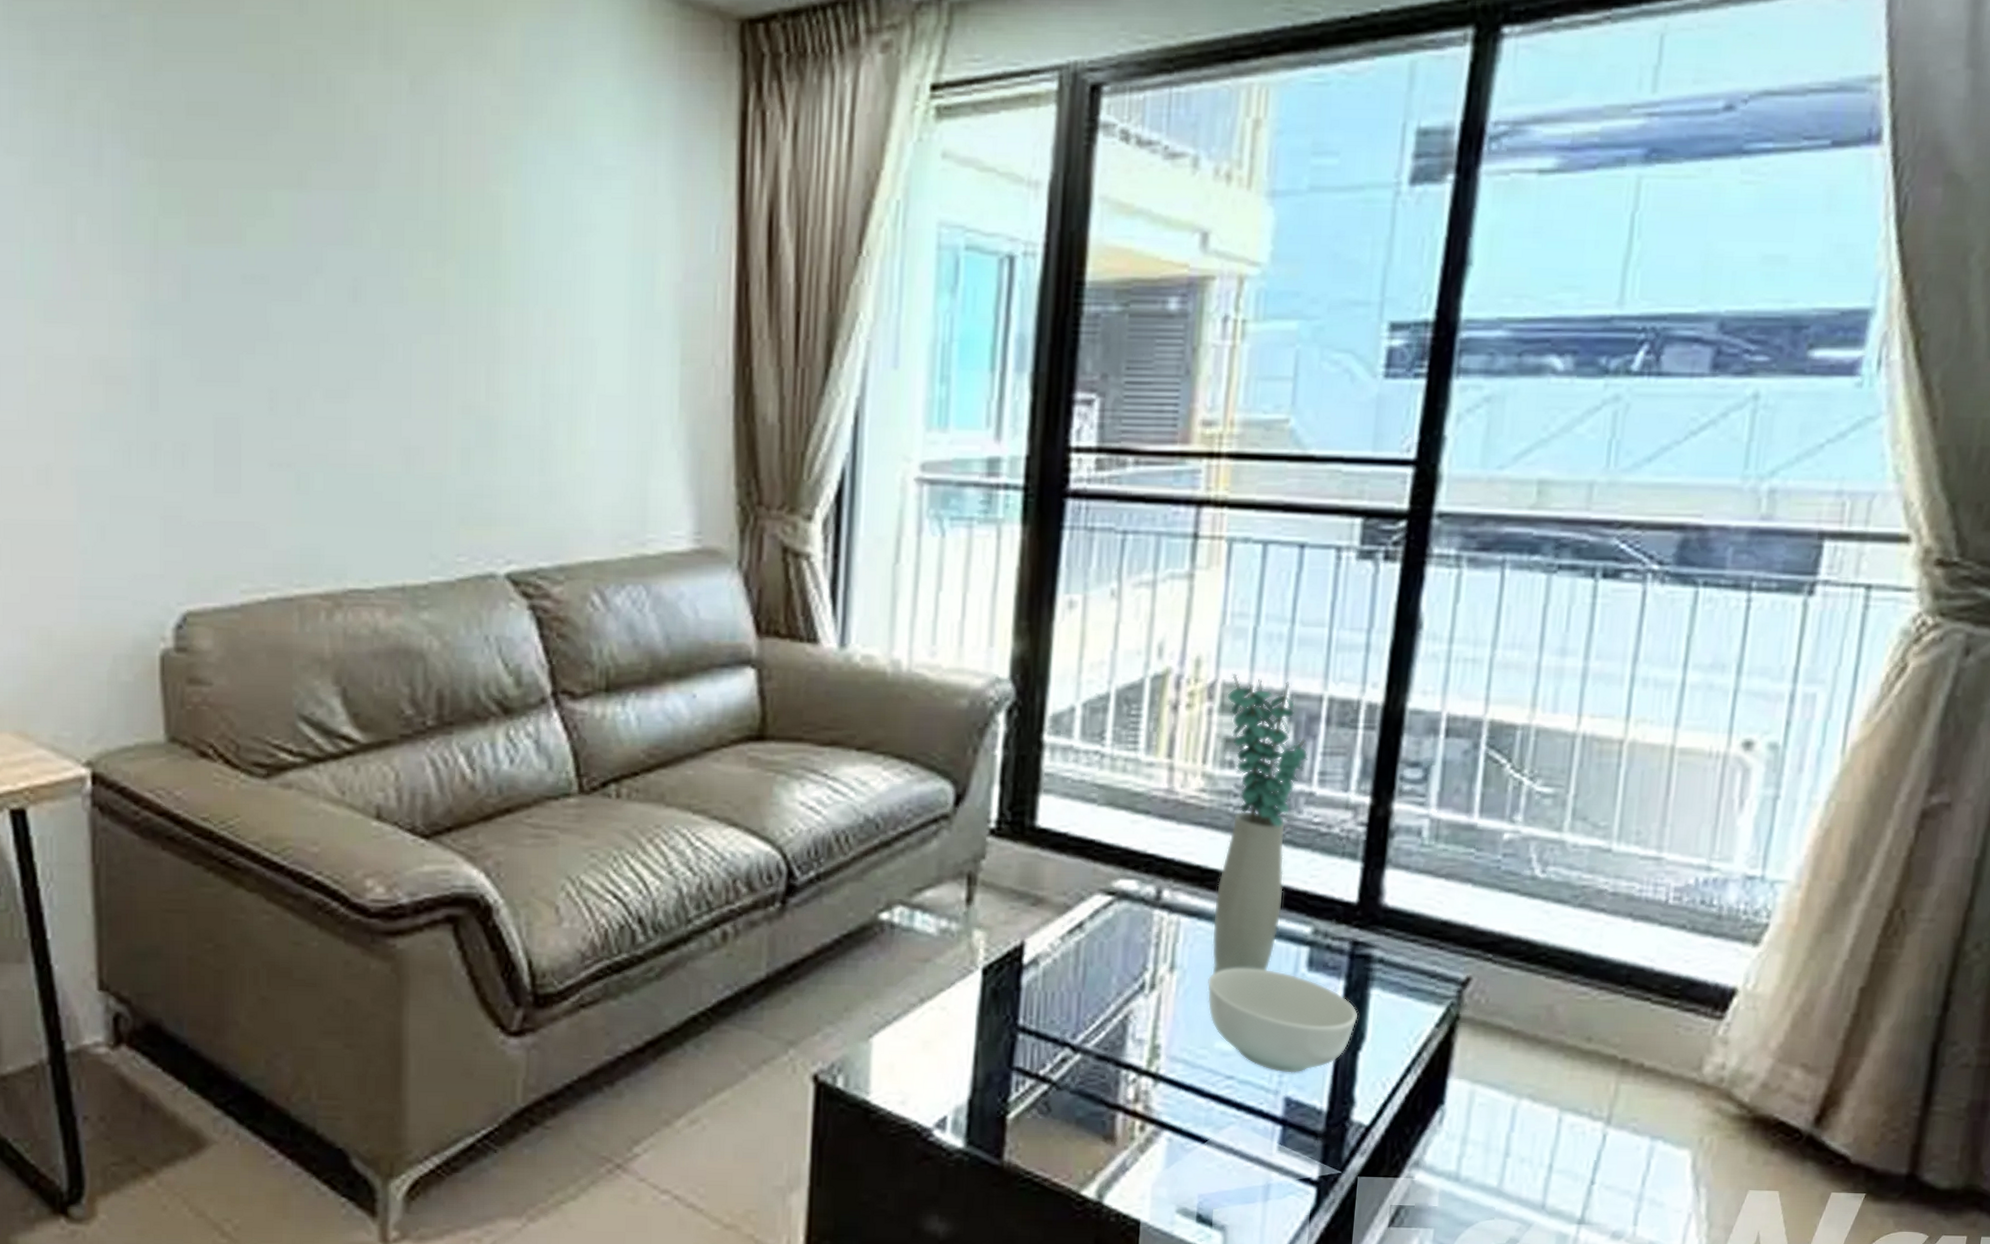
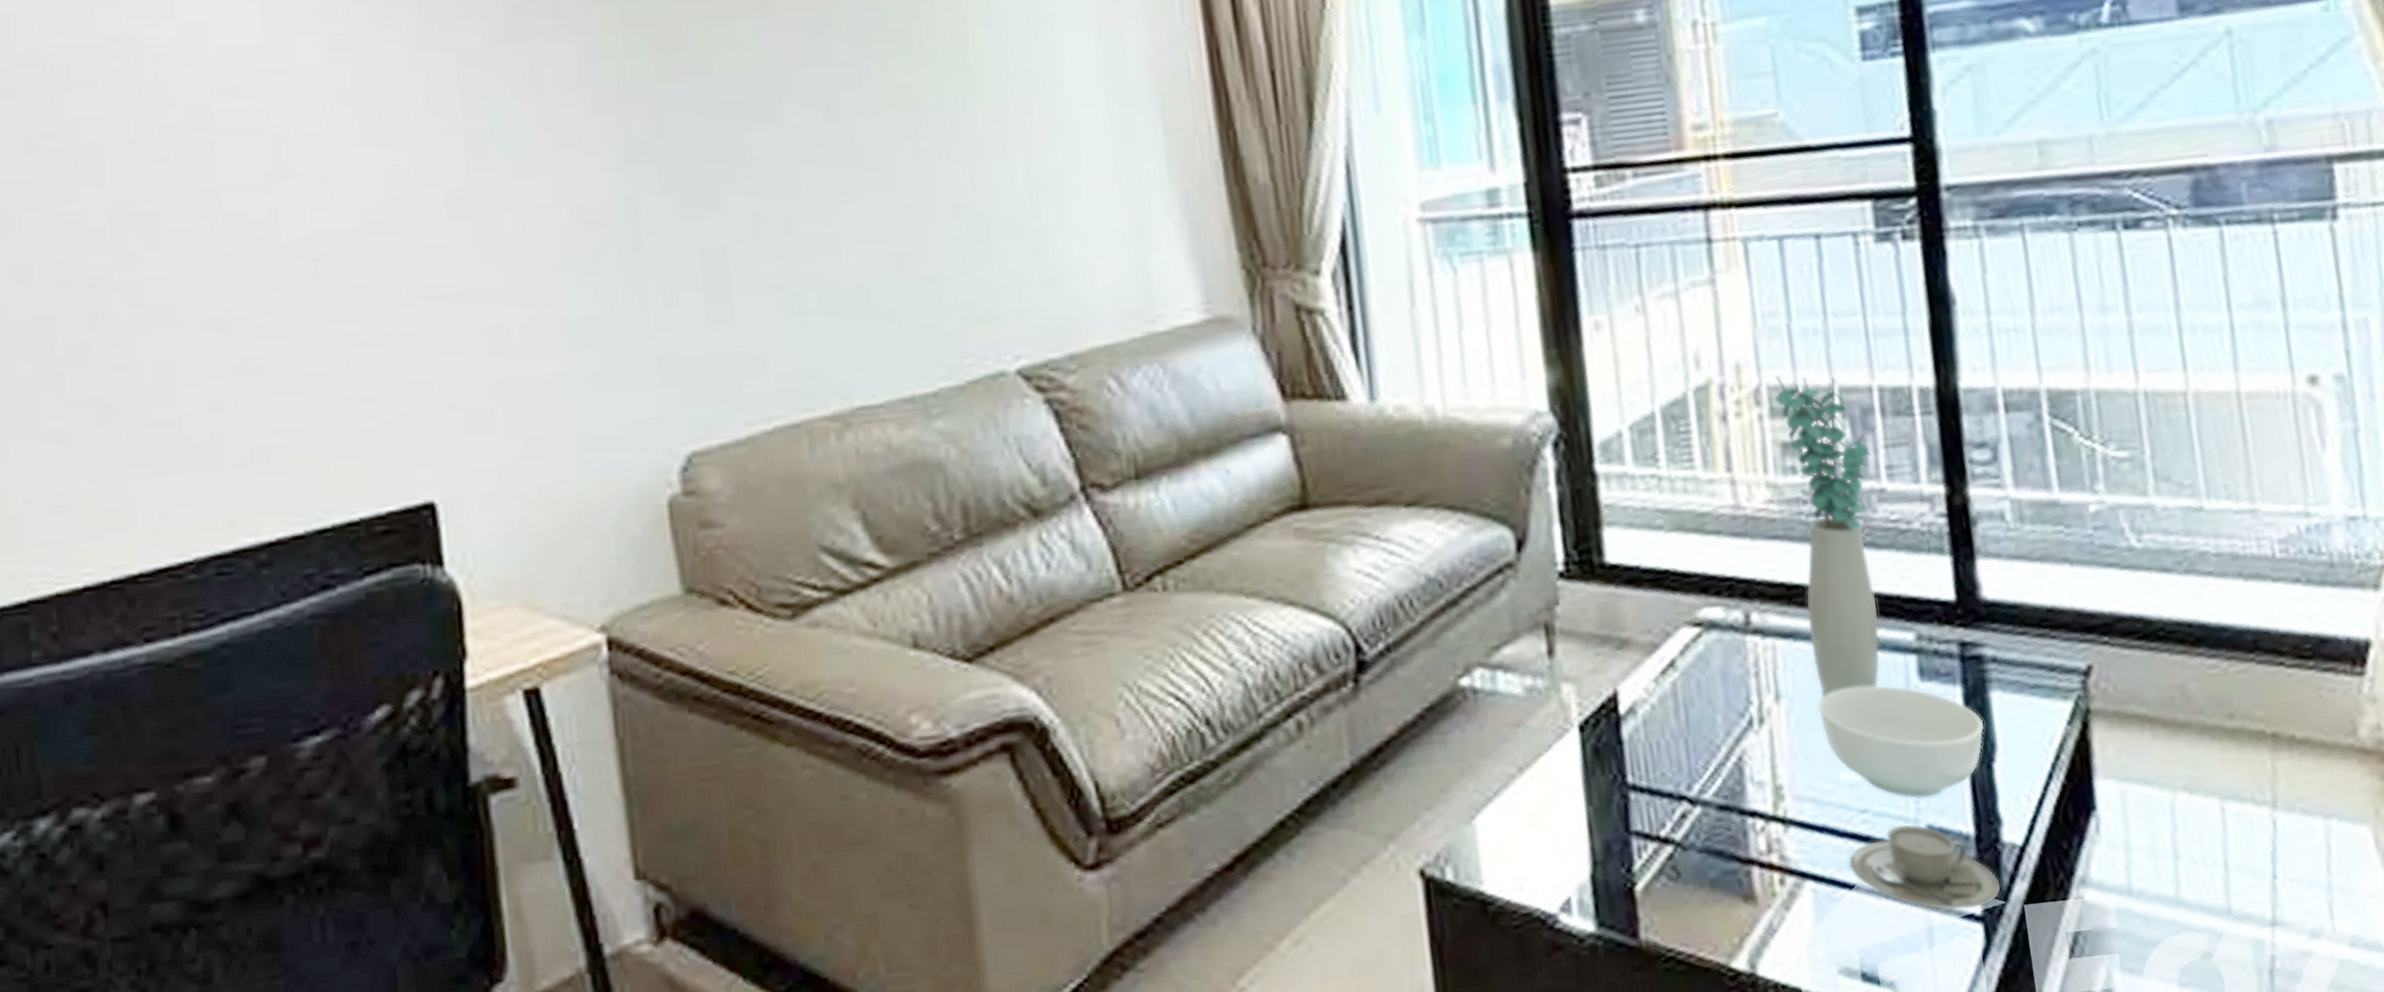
teacup: none [1207,1094,1341,1173] -> present [1848,824,2001,910]

